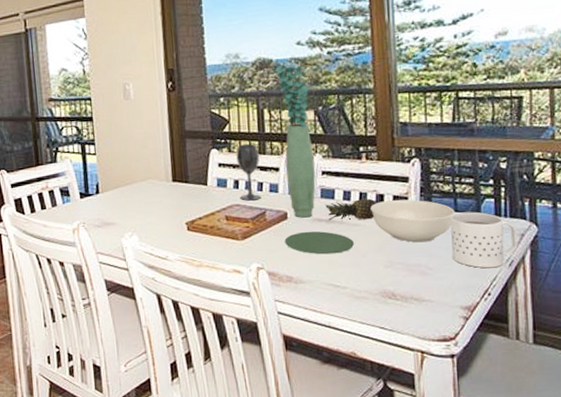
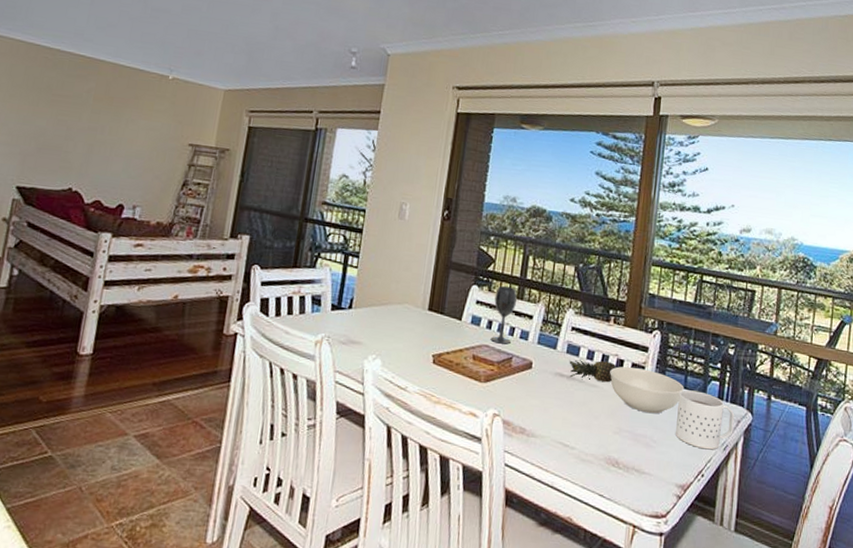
vase: present [275,59,316,218] -> none [537,210,575,371]
plate: present [284,231,354,255] -> none [525,384,589,412]

